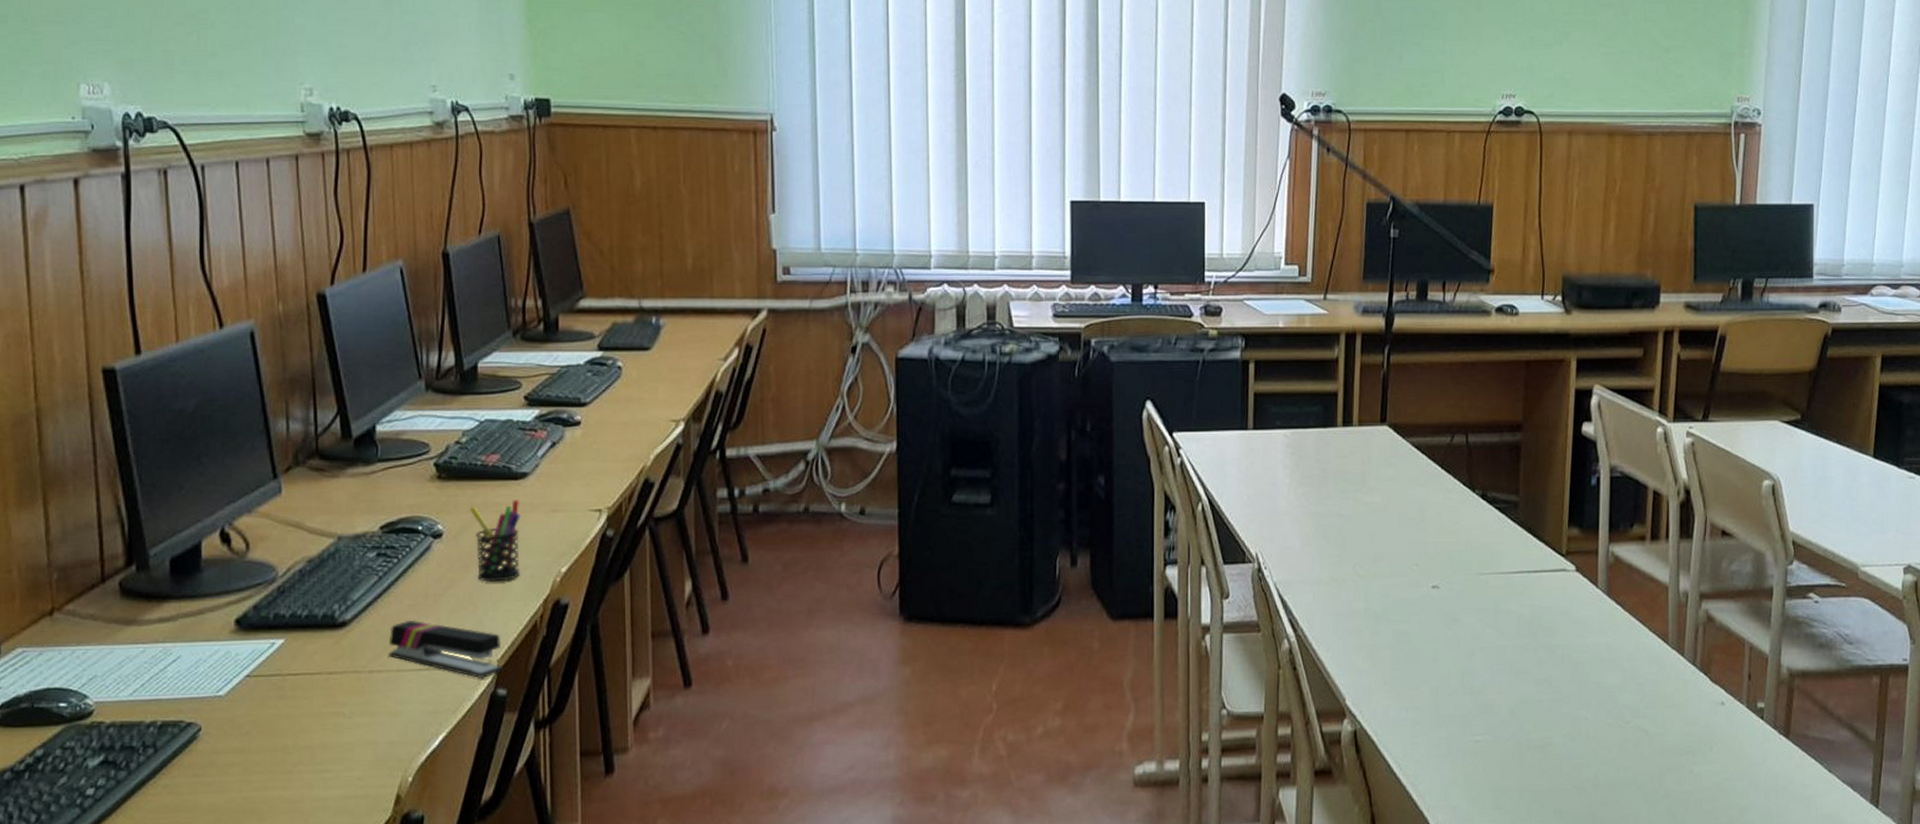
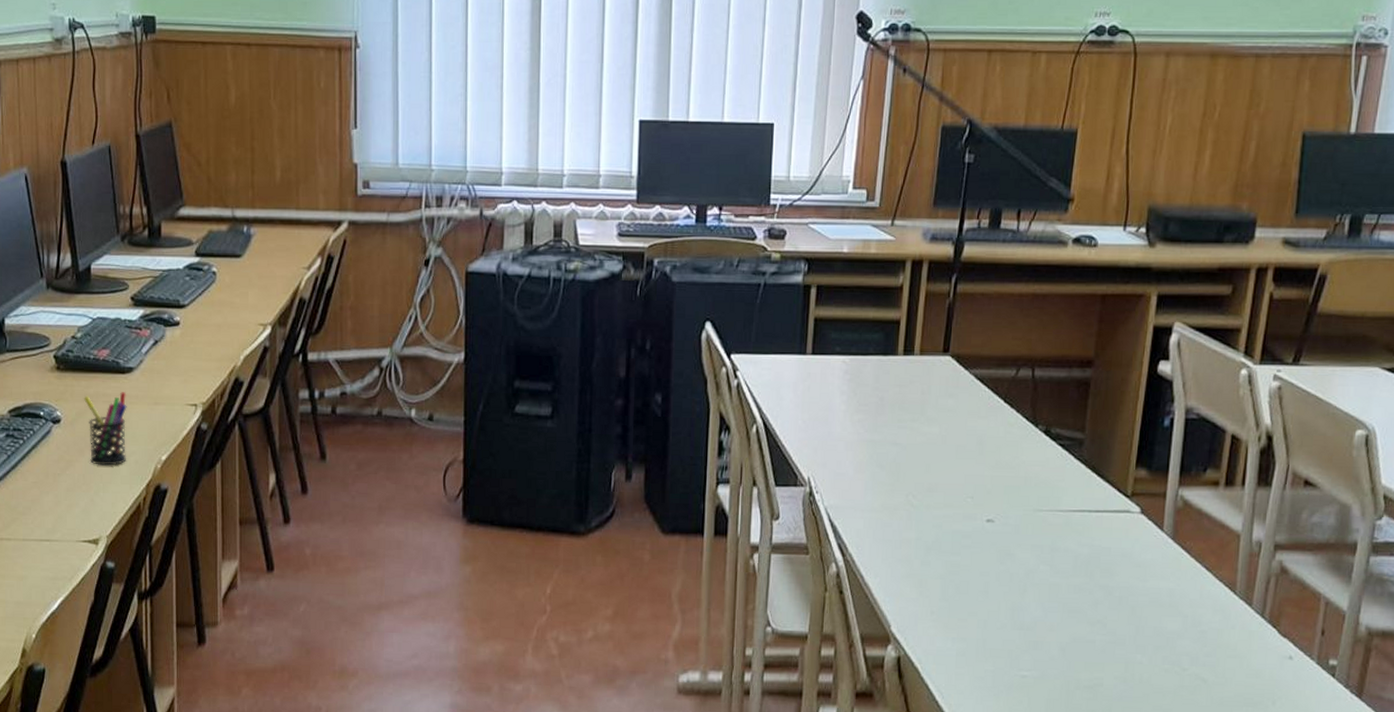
stapler: present [388,620,503,679] -> none [16,495,112,552]

